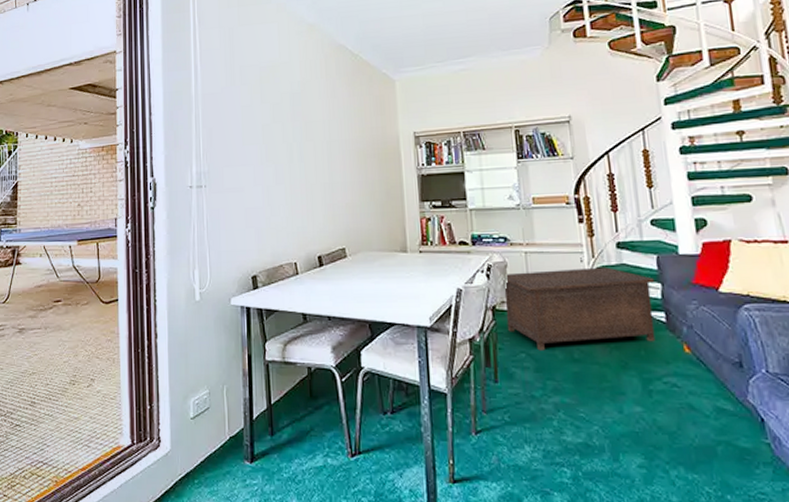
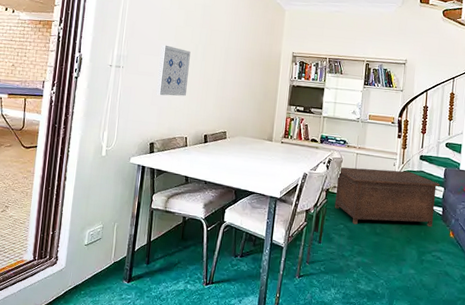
wall art: none [248,150,287,214] -> present [156,44,191,97]

